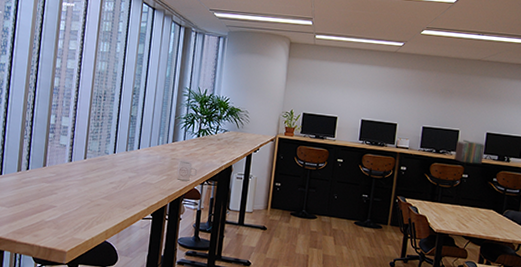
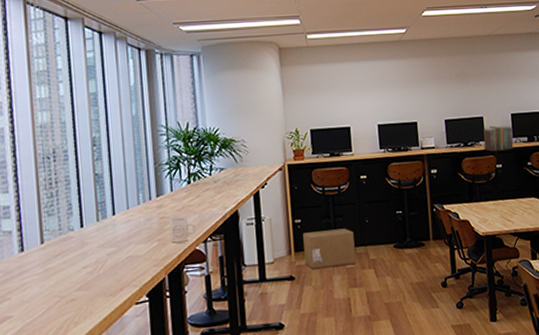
box: none [278,195,322,229] -> present [303,228,356,269]

